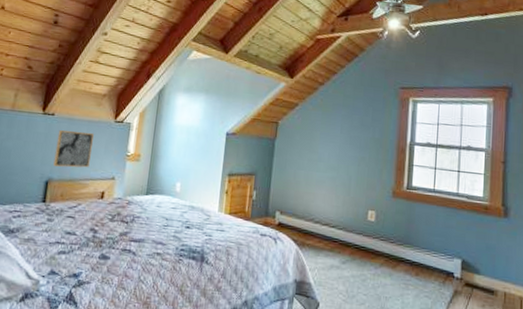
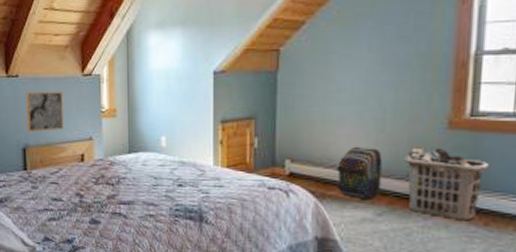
backpack: none [314,205,347,250] -> present [337,146,382,201]
clothes hamper: none [362,211,419,271] -> present [404,147,489,221]

